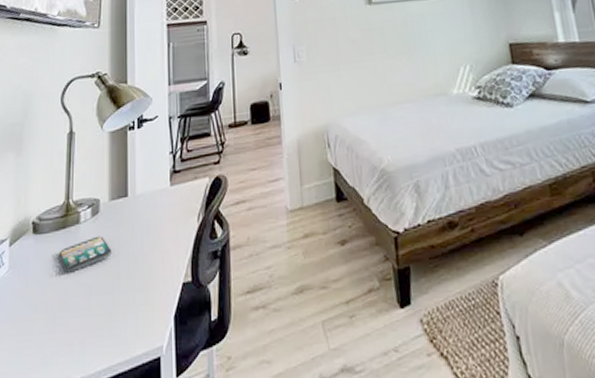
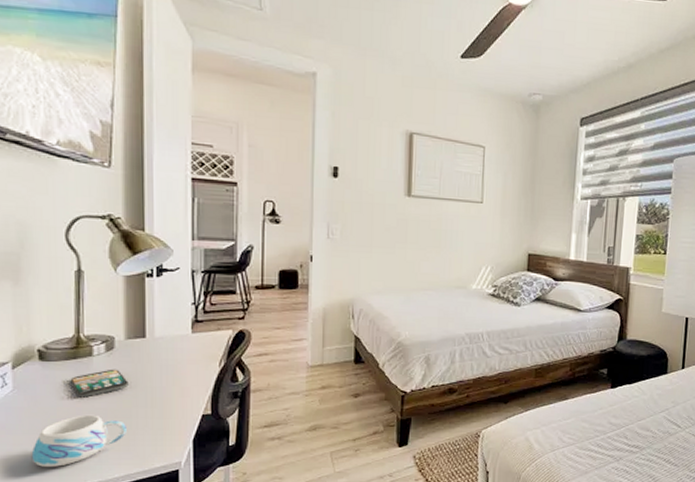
mug: none [20,292,109,362] -> present [31,414,126,467]

